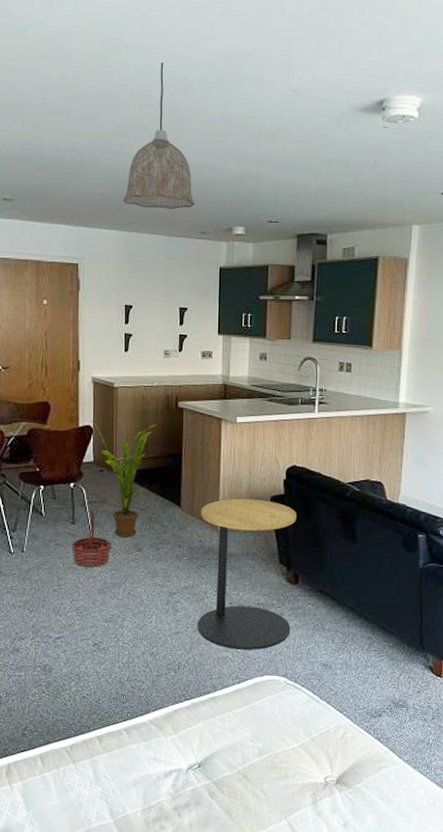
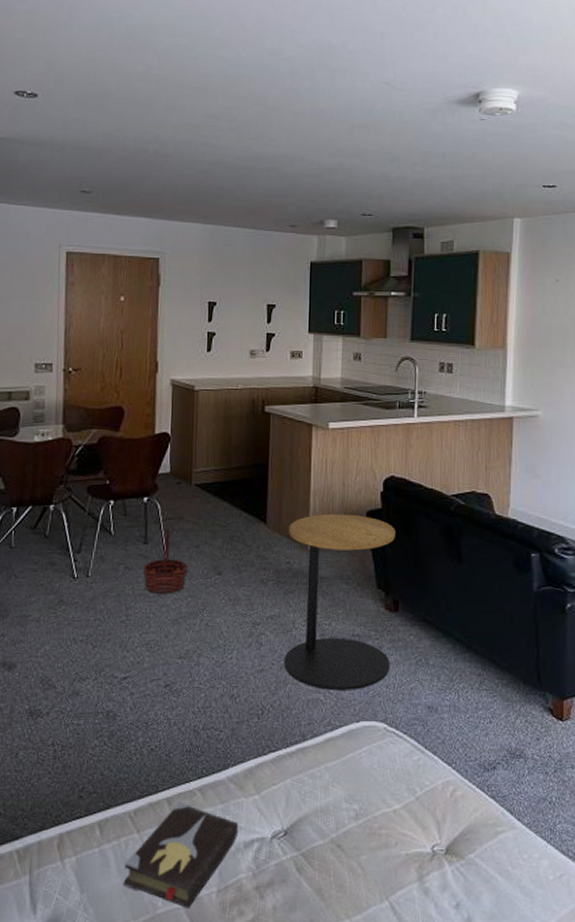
hardback book: none [62,739,159,823] -> present [123,802,239,908]
house plant: present [91,420,158,537] -> none [168,427,242,559]
pendant lamp: present [123,61,196,209] -> none [209,54,285,202]

